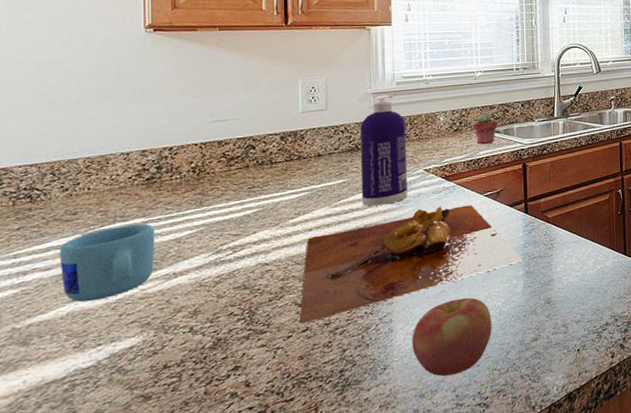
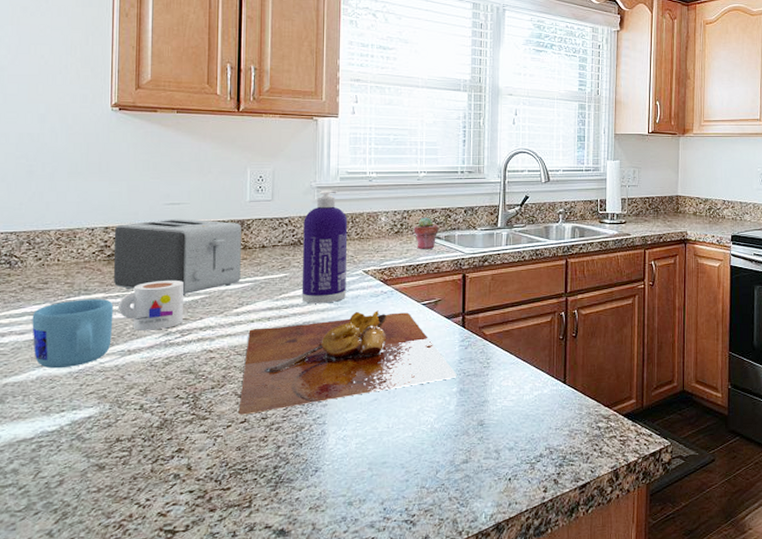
toaster: none [153,134,296,212] -> present [113,218,241,296]
mug: none [160,196,234,252] -> present [117,279,183,331]
apple: present [412,297,492,377] -> none [343,408,423,487]

